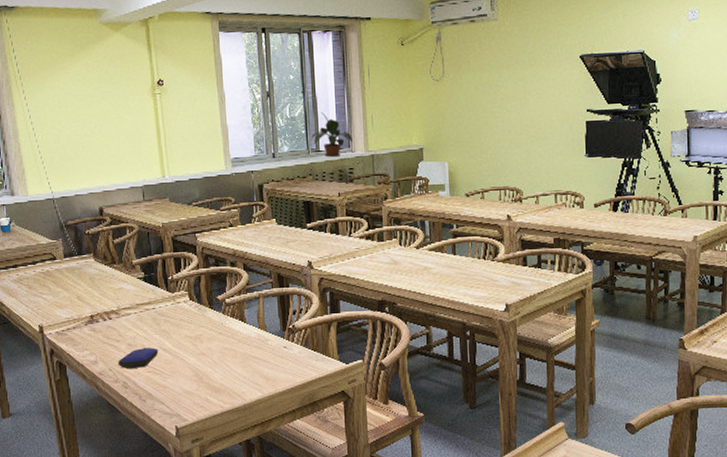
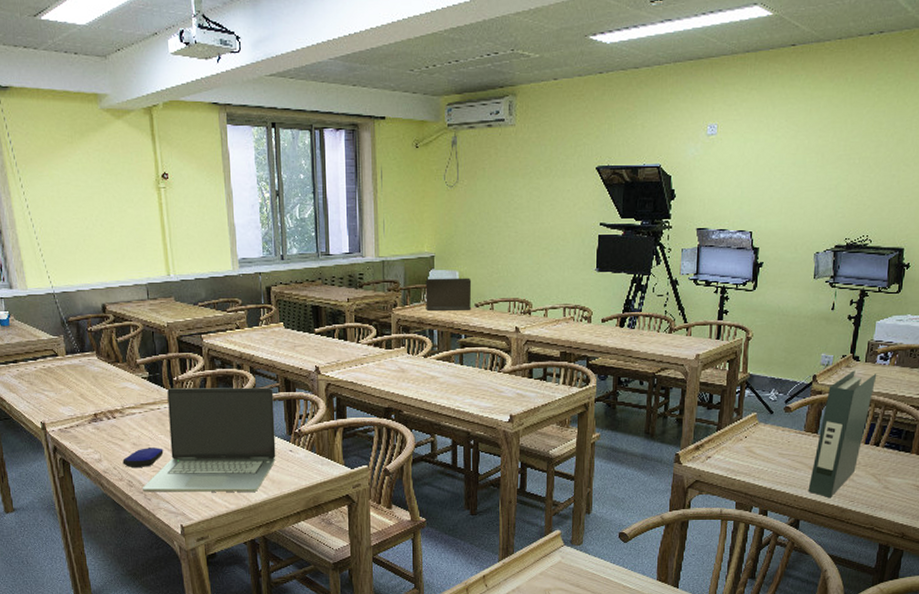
laptop: none [136,284,270,394] -> present [141,387,276,492]
potted plant: present [311,112,352,158] -> none [321,214,363,262]
laptop computer: none [415,168,462,202] -> present [425,278,472,311]

